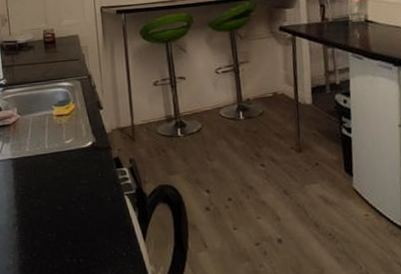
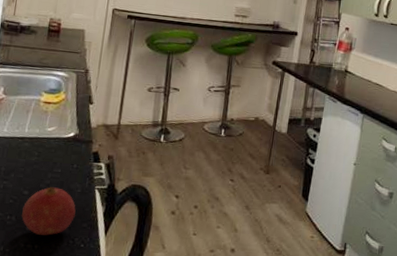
fruit: none [60,199,111,248] -> present [21,187,76,236]

